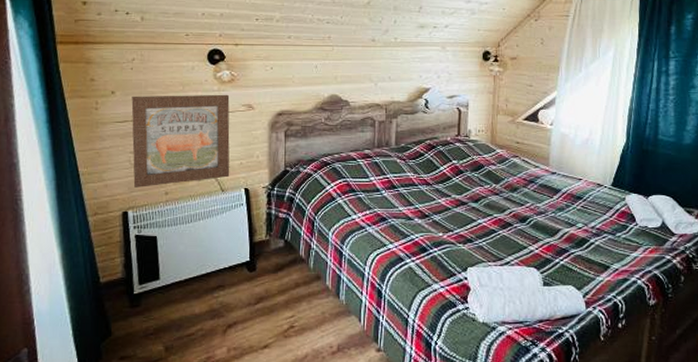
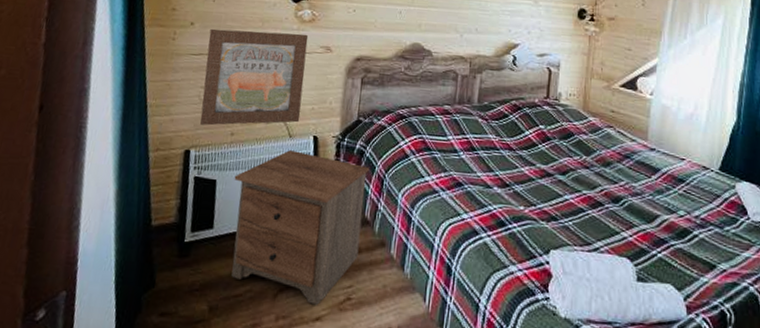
nightstand: none [173,203,300,335] -> present [231,150,369,305]

